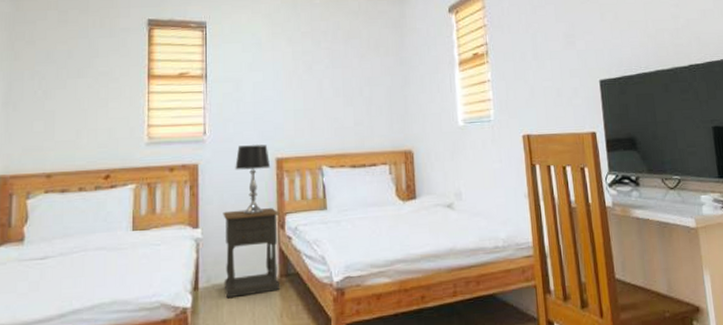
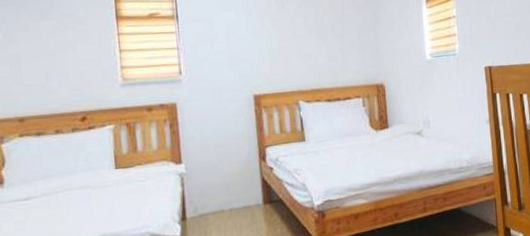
nightstand: present [223,208,281,299] -> none [204,142,265,226]
table lamp: present [235,144,271,215] -> none [213,82,249,149]

